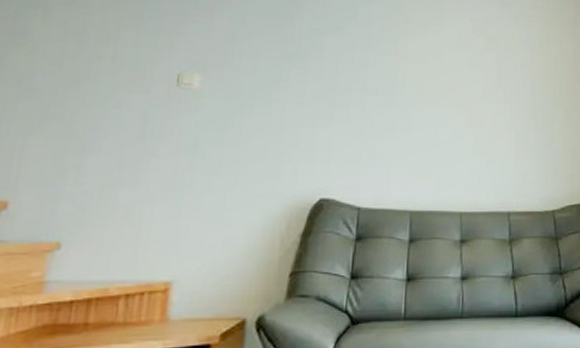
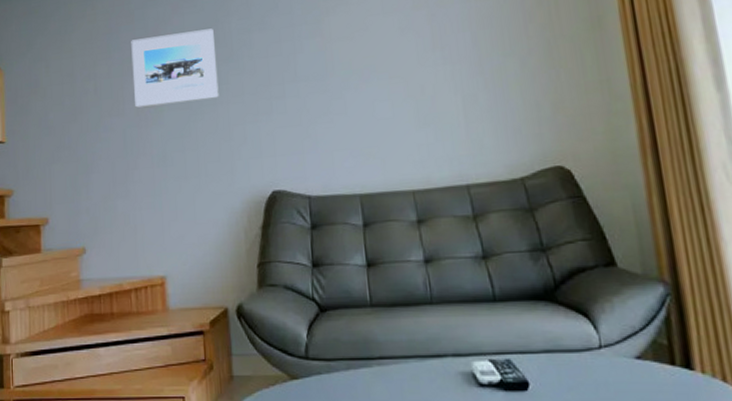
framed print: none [166,11,281,94] -> present [131,28,219,108]

